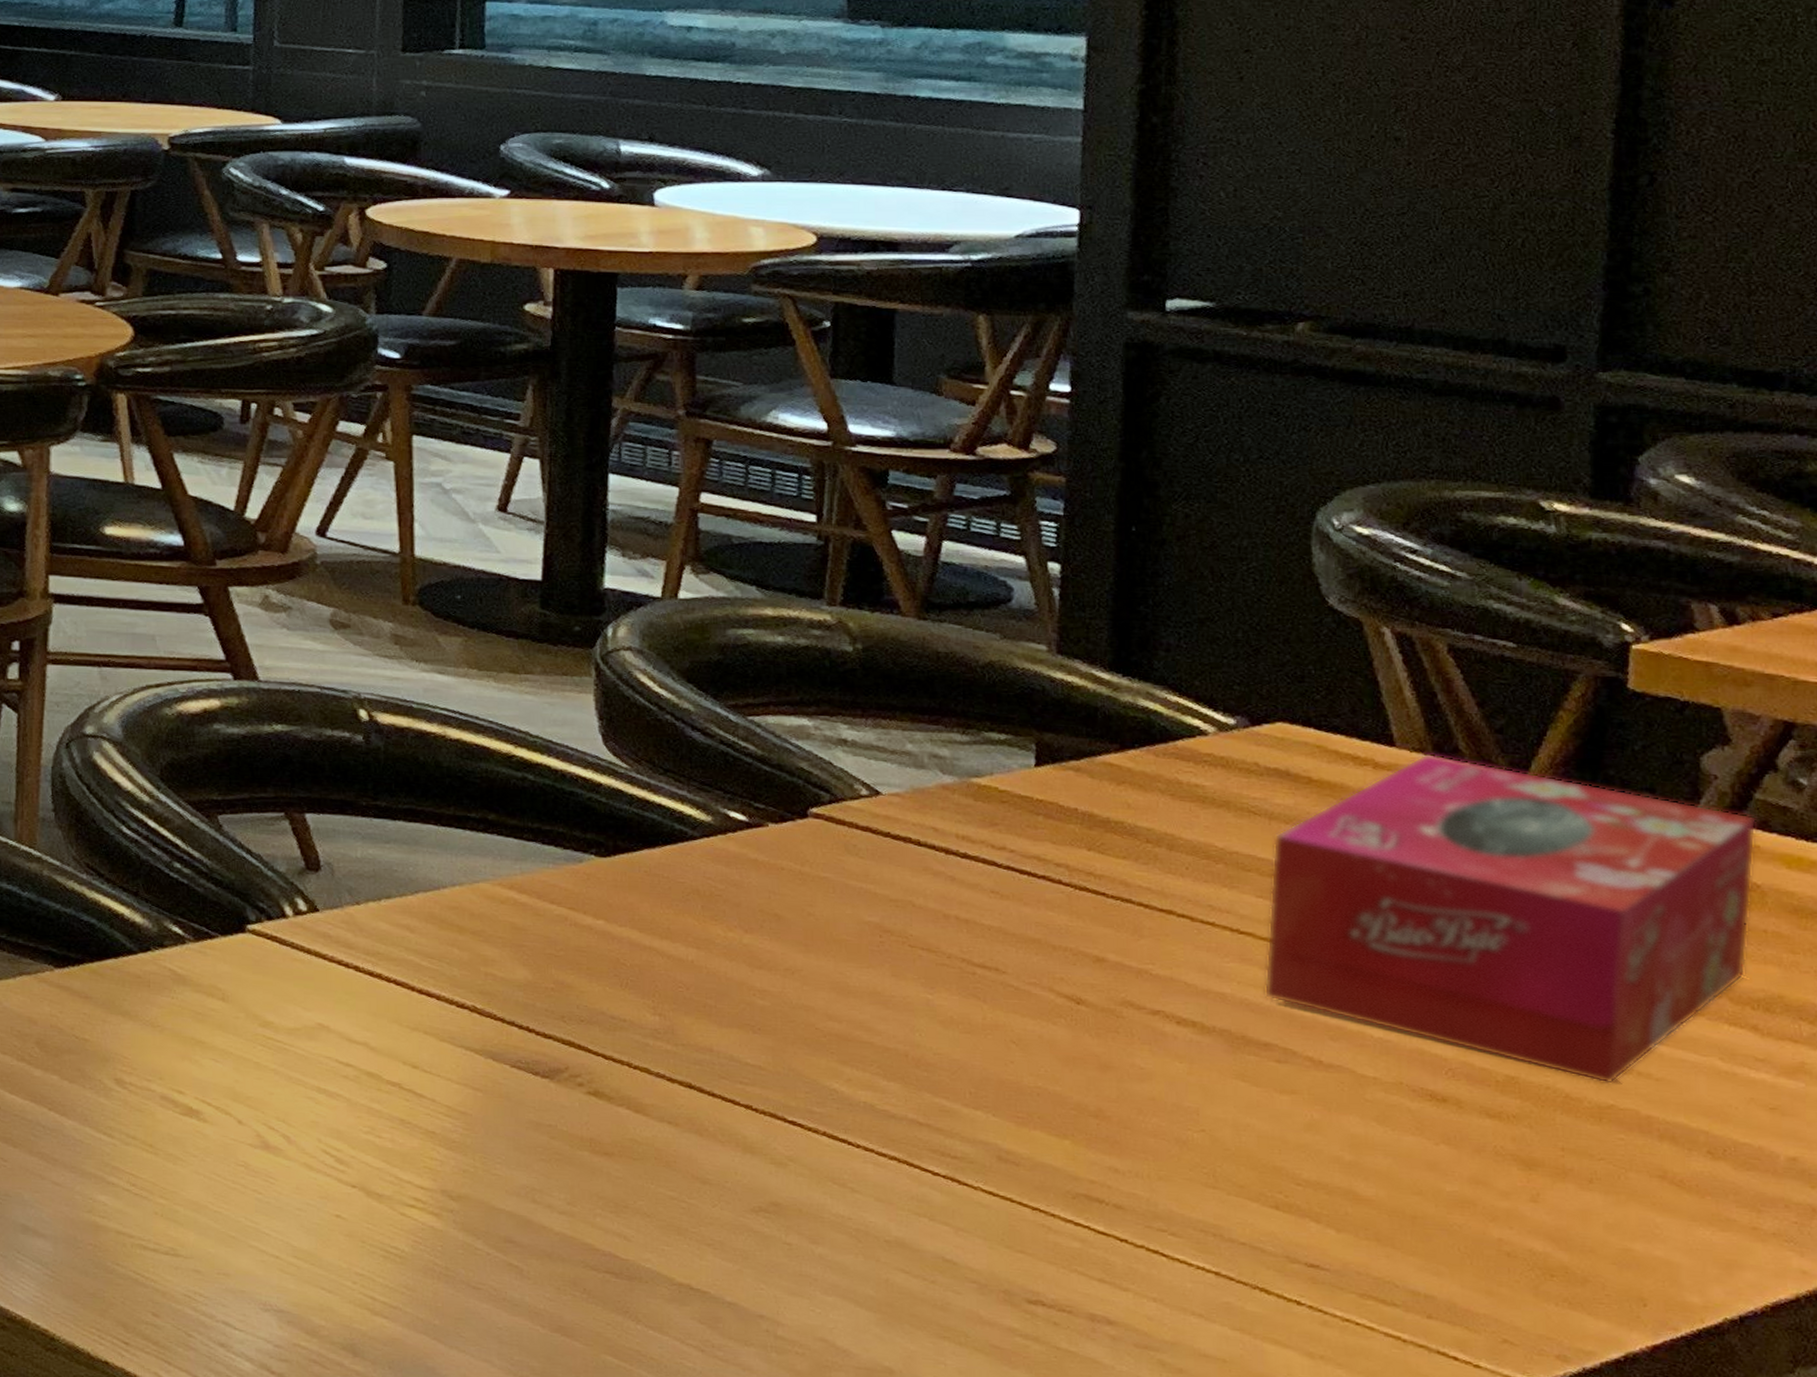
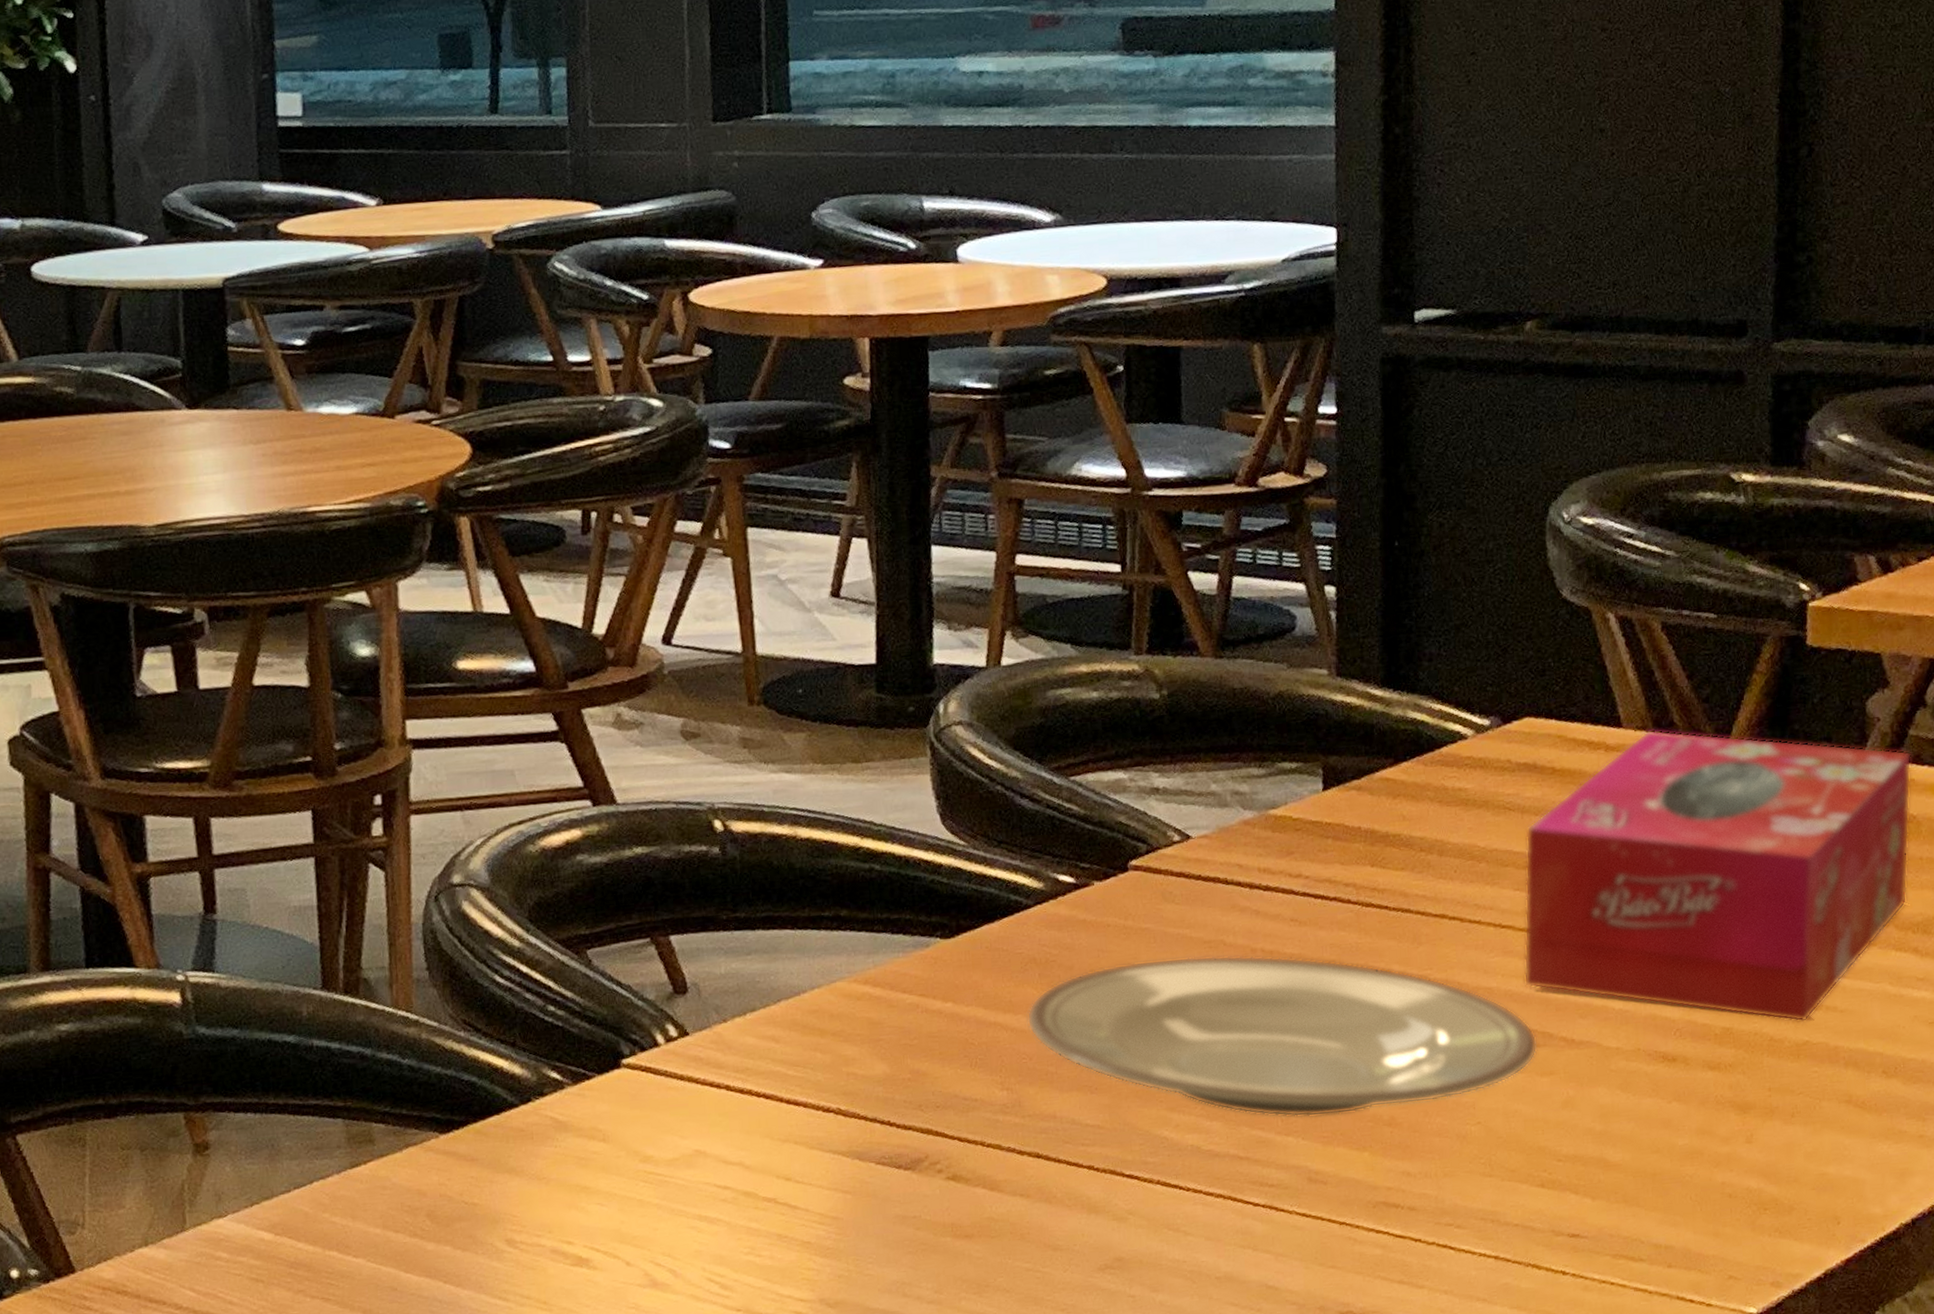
plate: none [686,909,1277,1100] -> present [1026,955,1538,1118]

